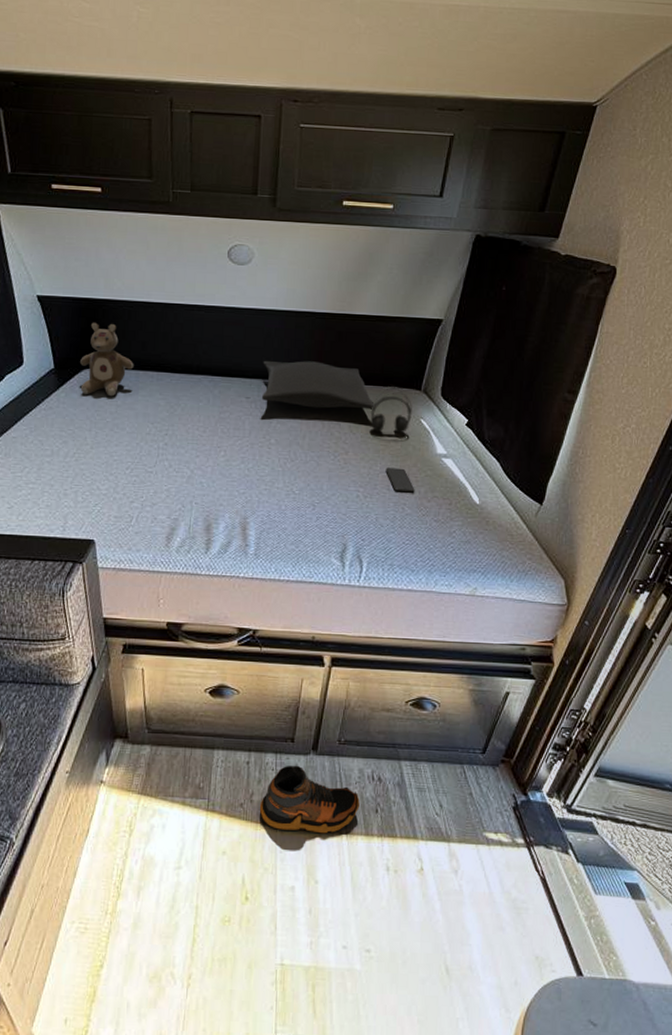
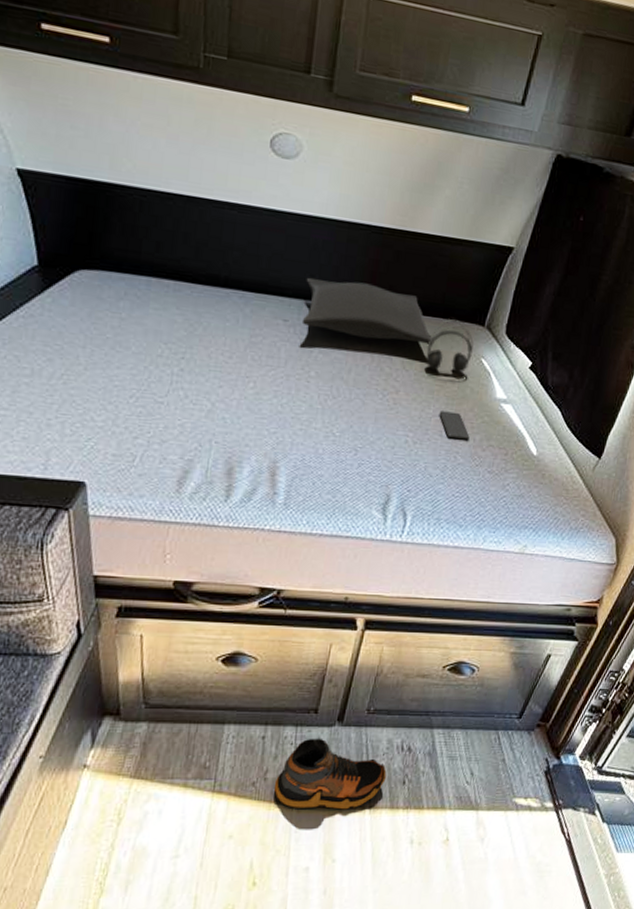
stuffed bear: present [80,322,134,397] -> none [73,210,145,307]

